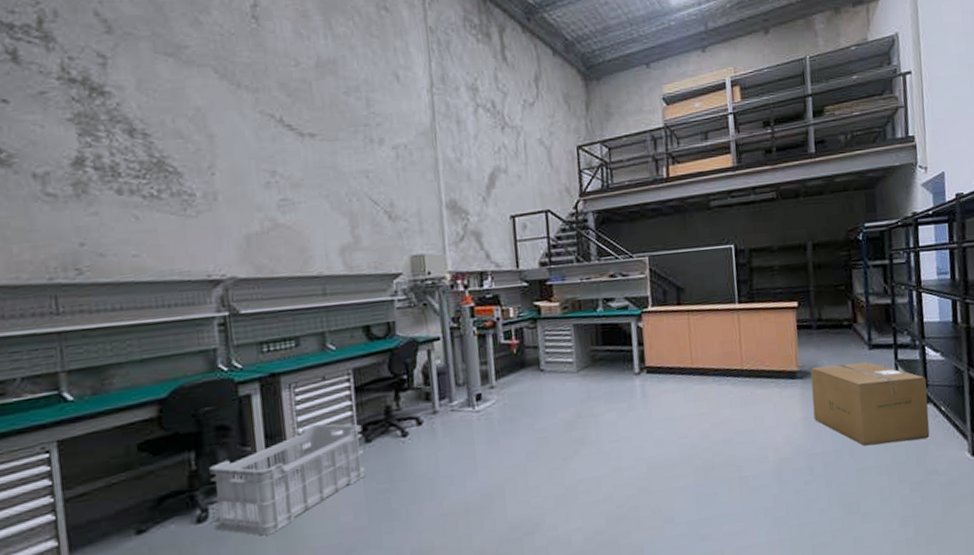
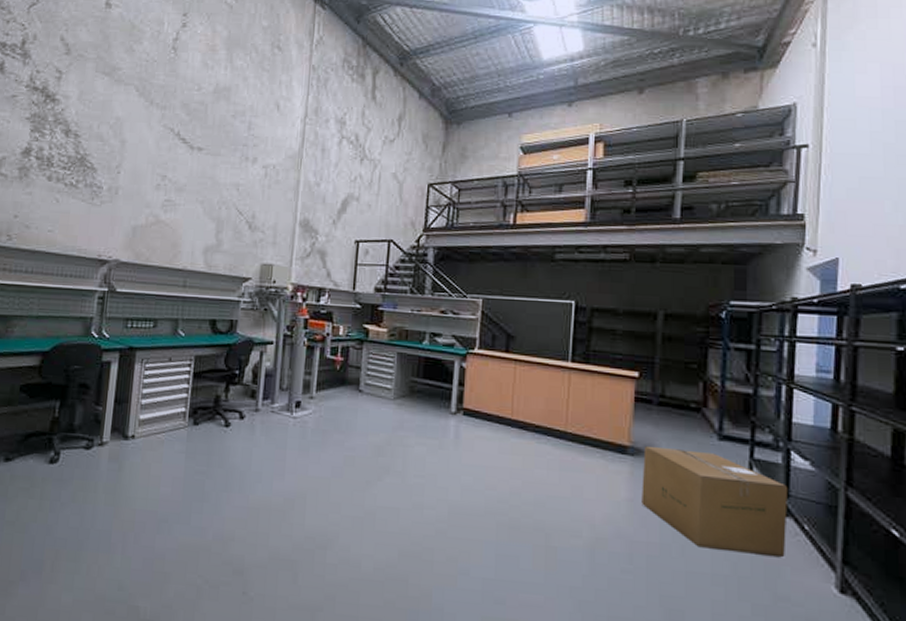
plastic crate: present [209,423,366,536] -> none [61,398,193,488]

